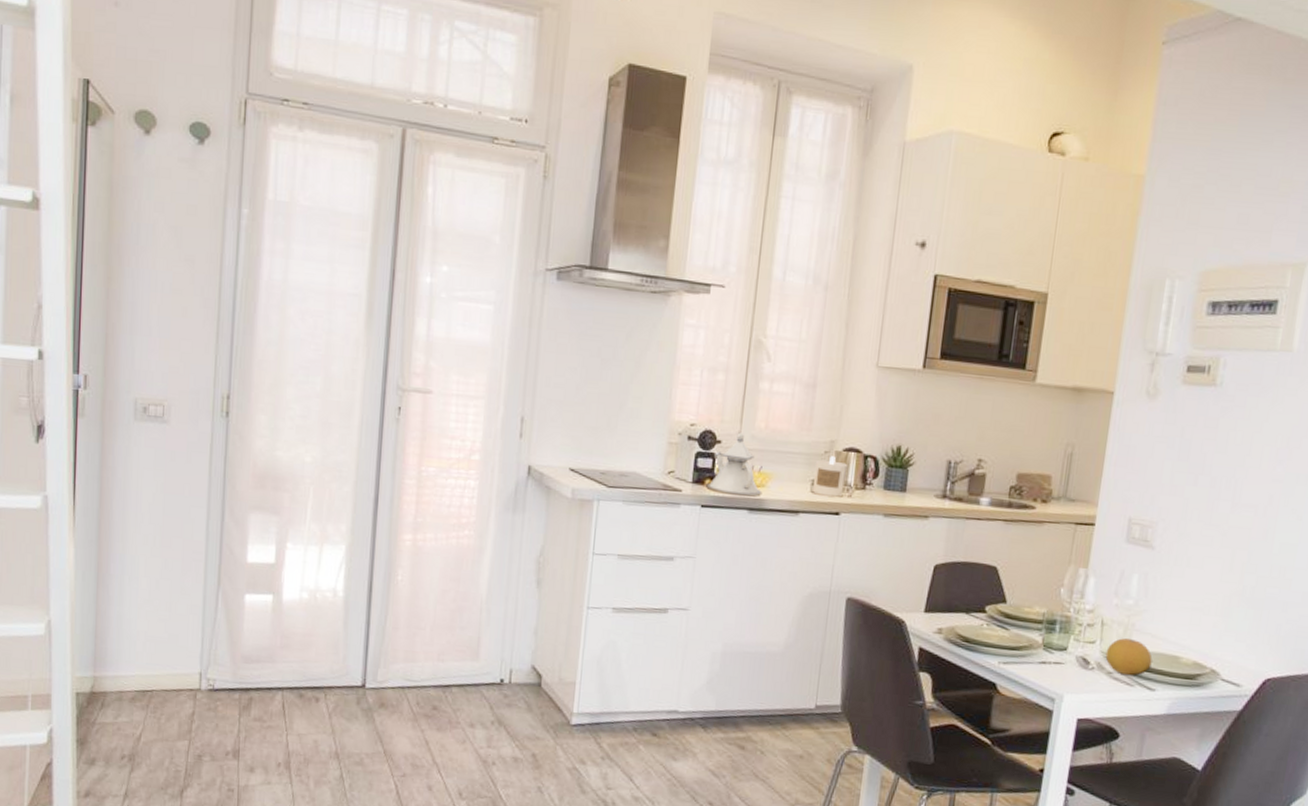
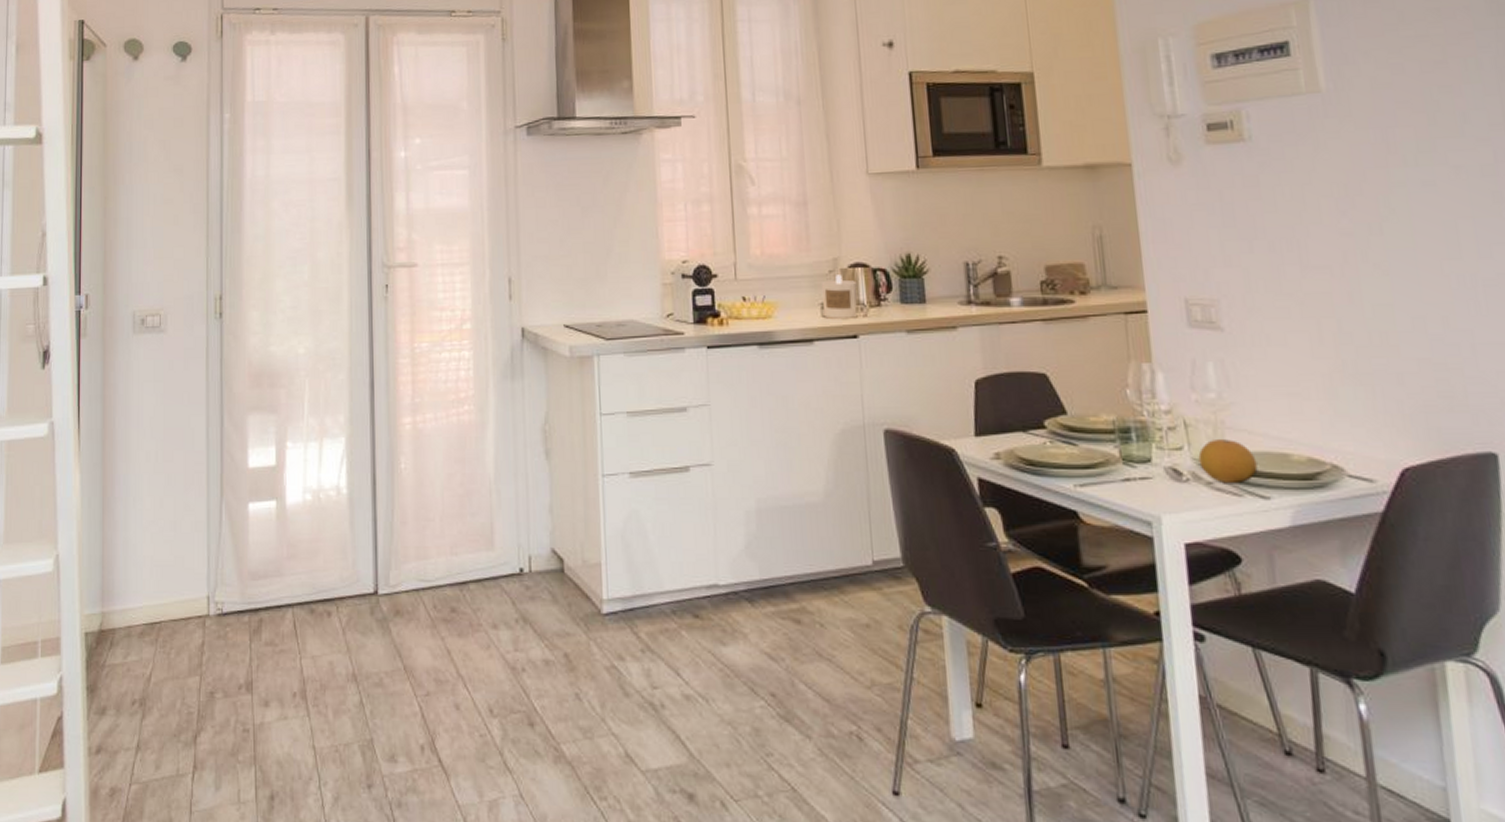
teapot: present [706,432,761,498] -> none [709,263,769,332]

